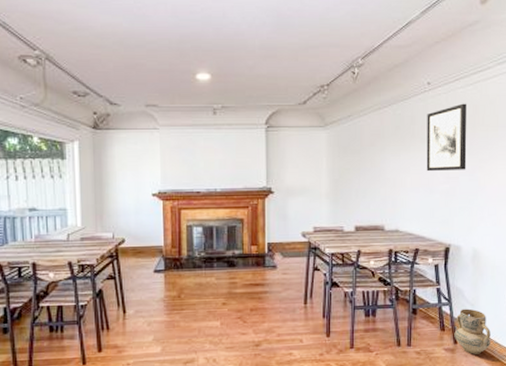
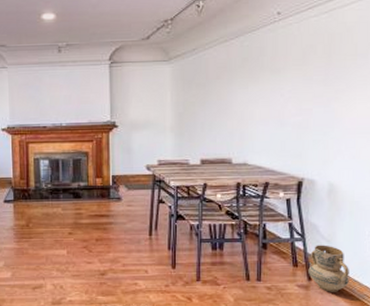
wall art: present [426,103,467,172] -> none [277,32,322,104]

